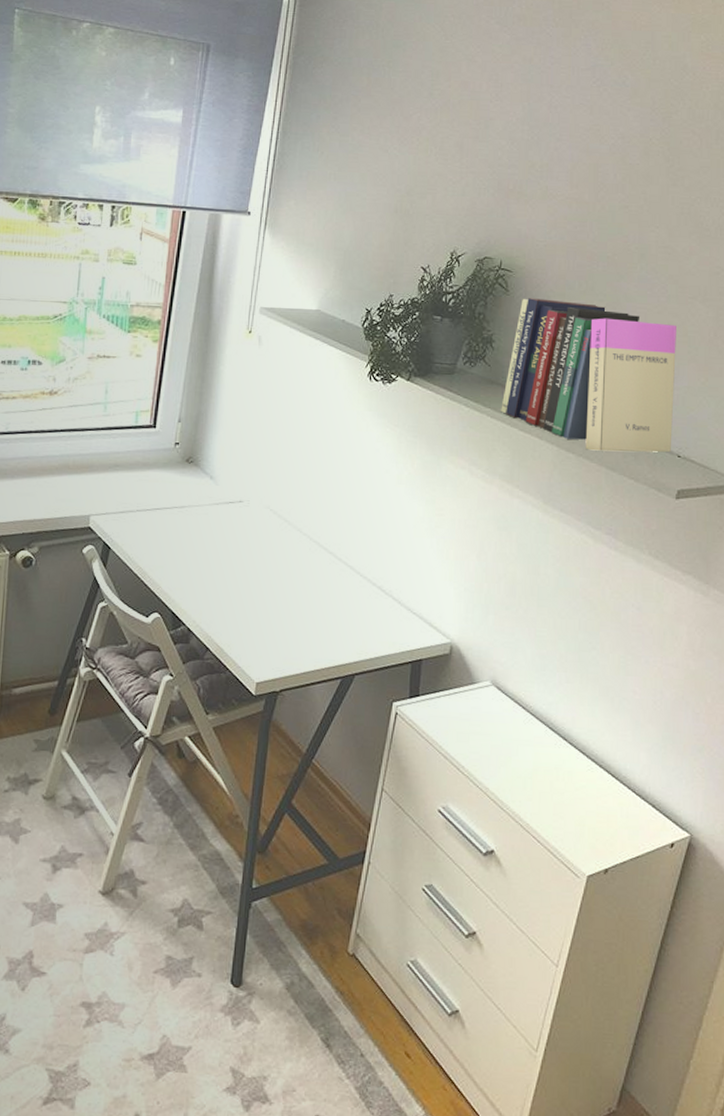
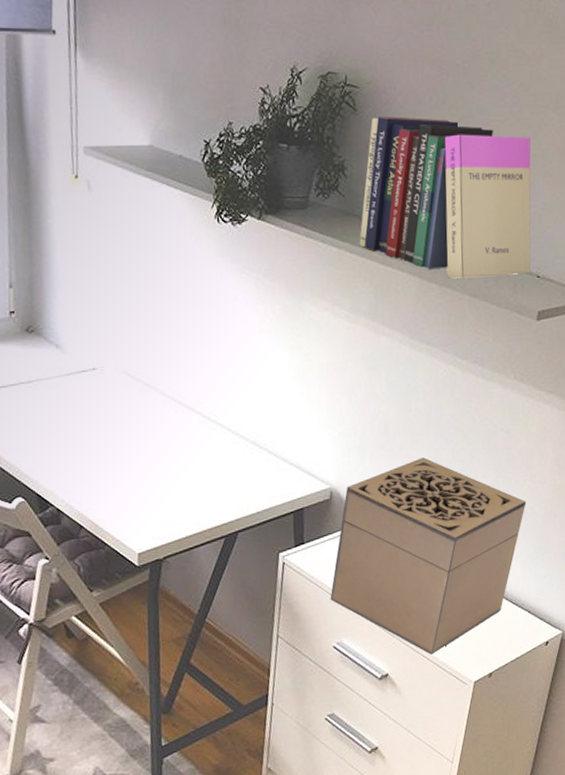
decorative box: none [440,623,656,837] -> present [330,457,526,655]

